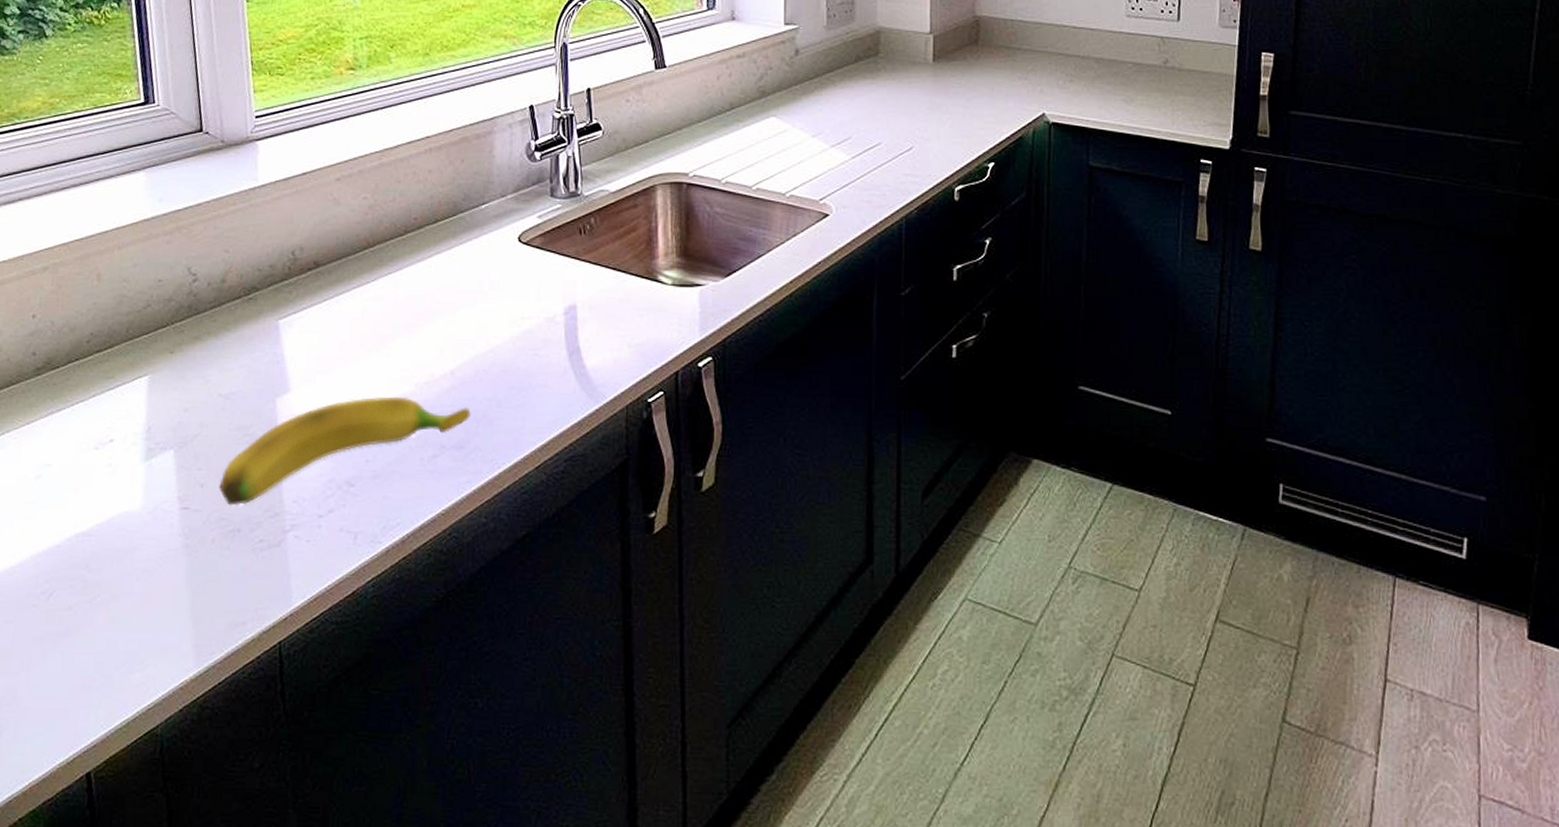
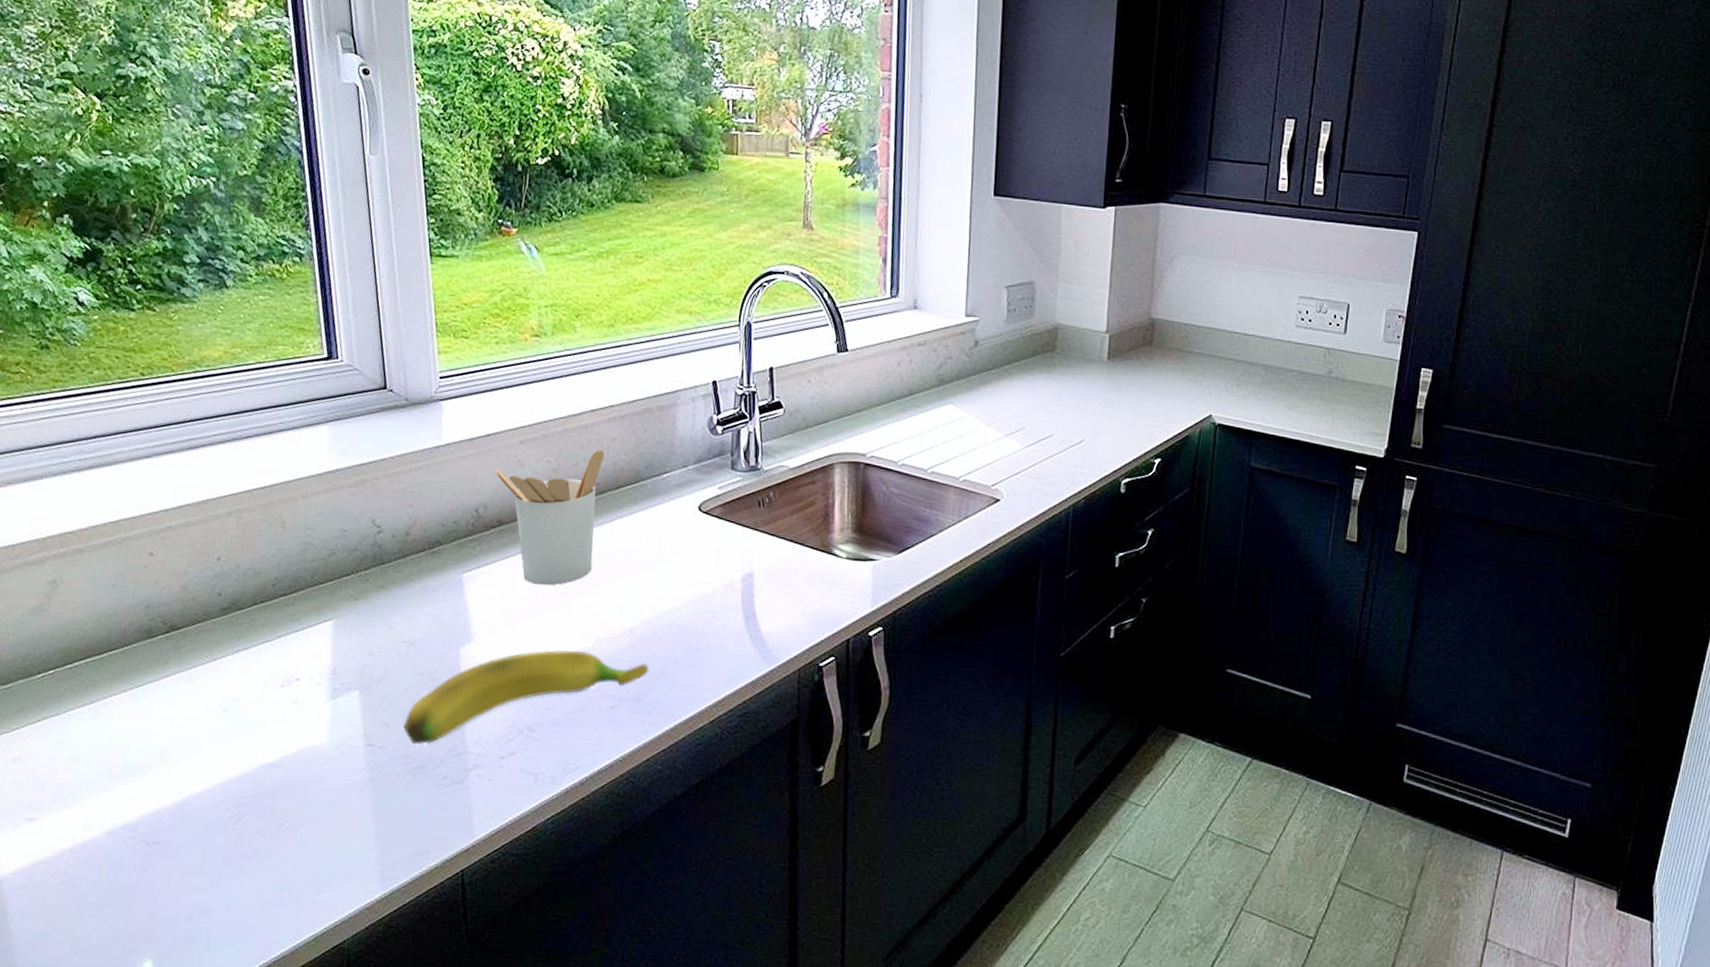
utensil holder: none [312,182,421,329] -> present [495,449,604,586]

